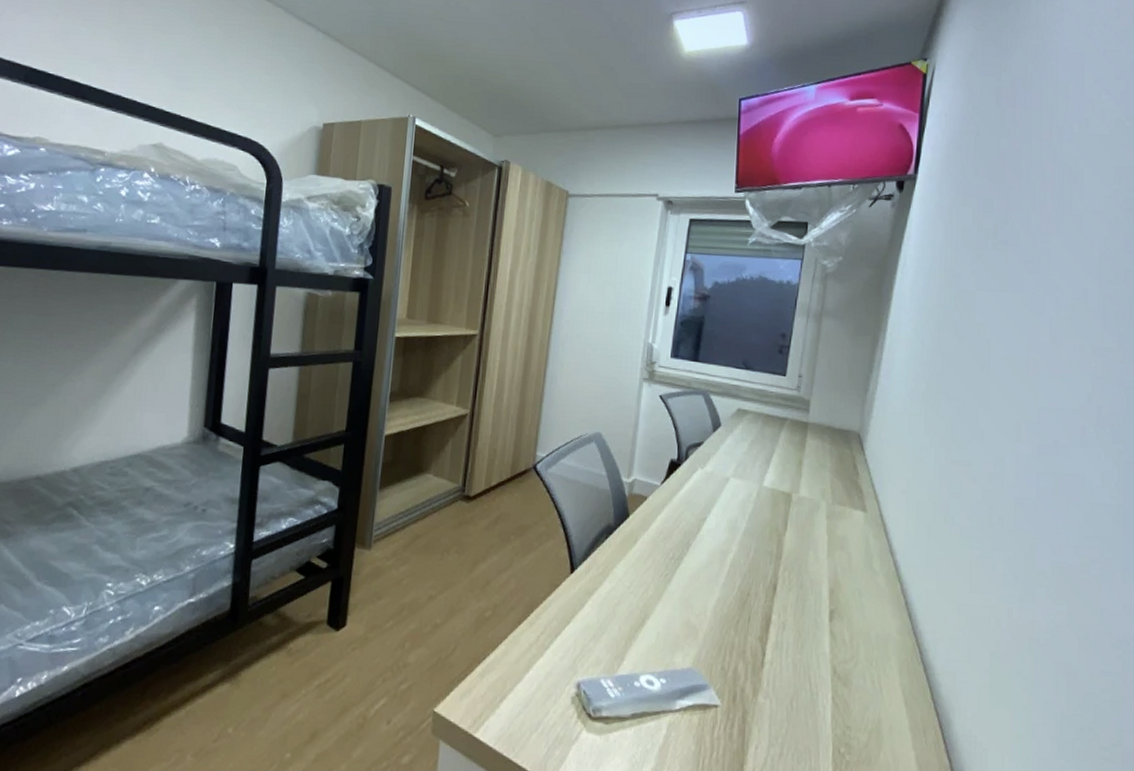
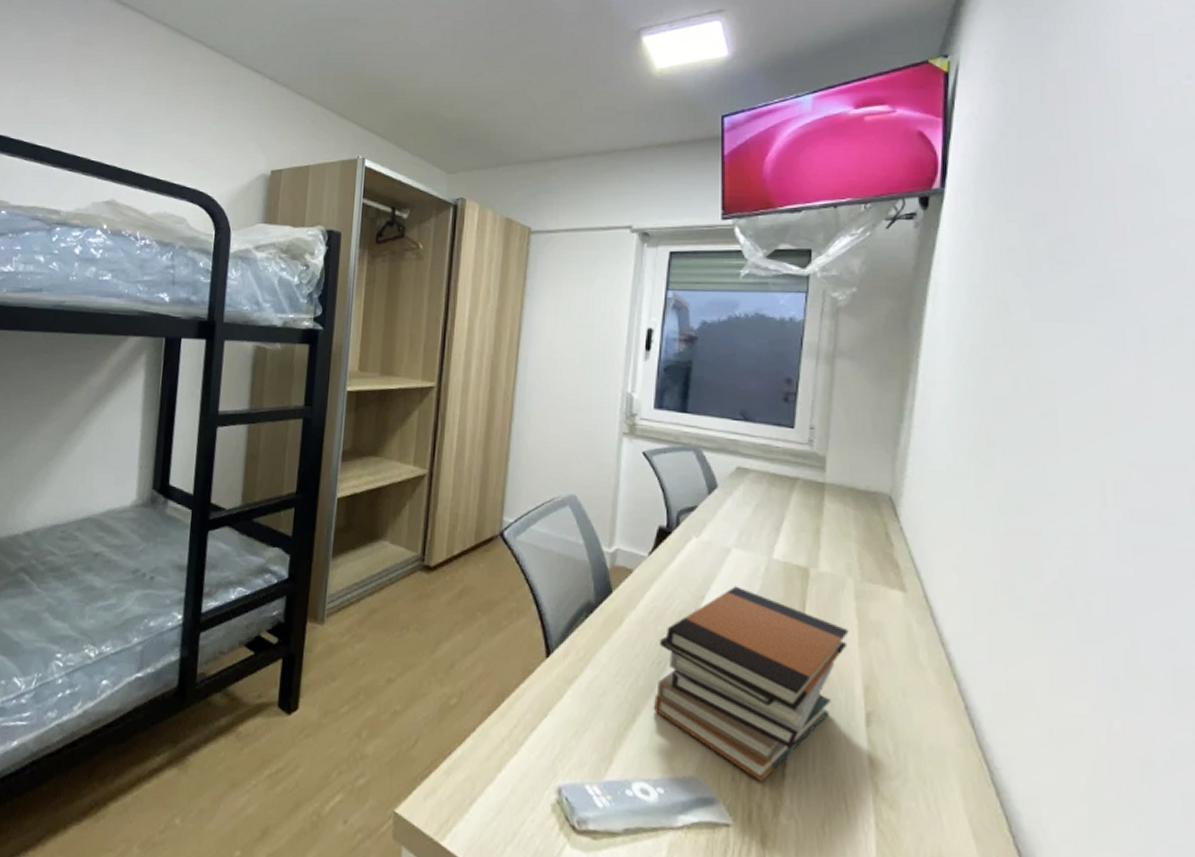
book stack: none [660,509,821,671] -> present [654,586,849,783]

